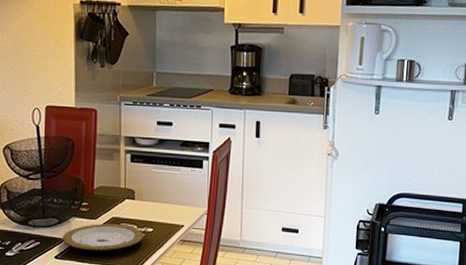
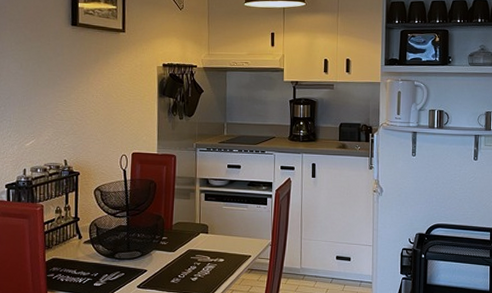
plate: present [63,223,145,252] -> none [144,255,217,281]

